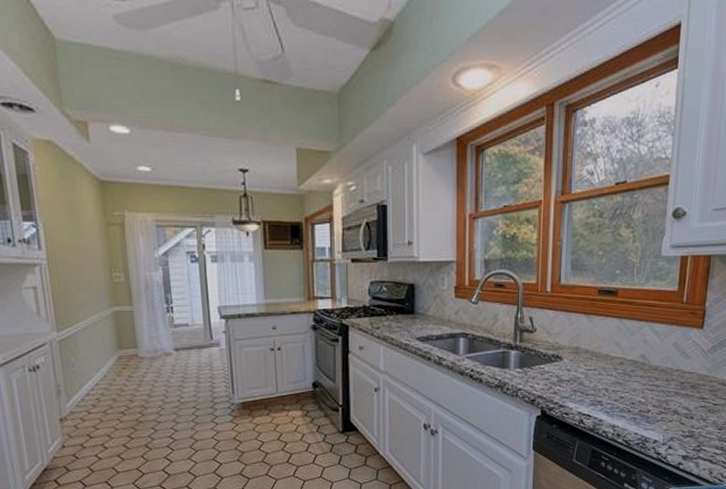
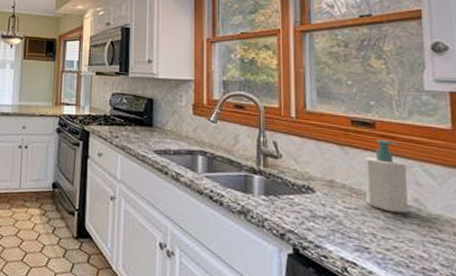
soap bottle: none [604,306,638,369] -> present [365,140,408,214]

